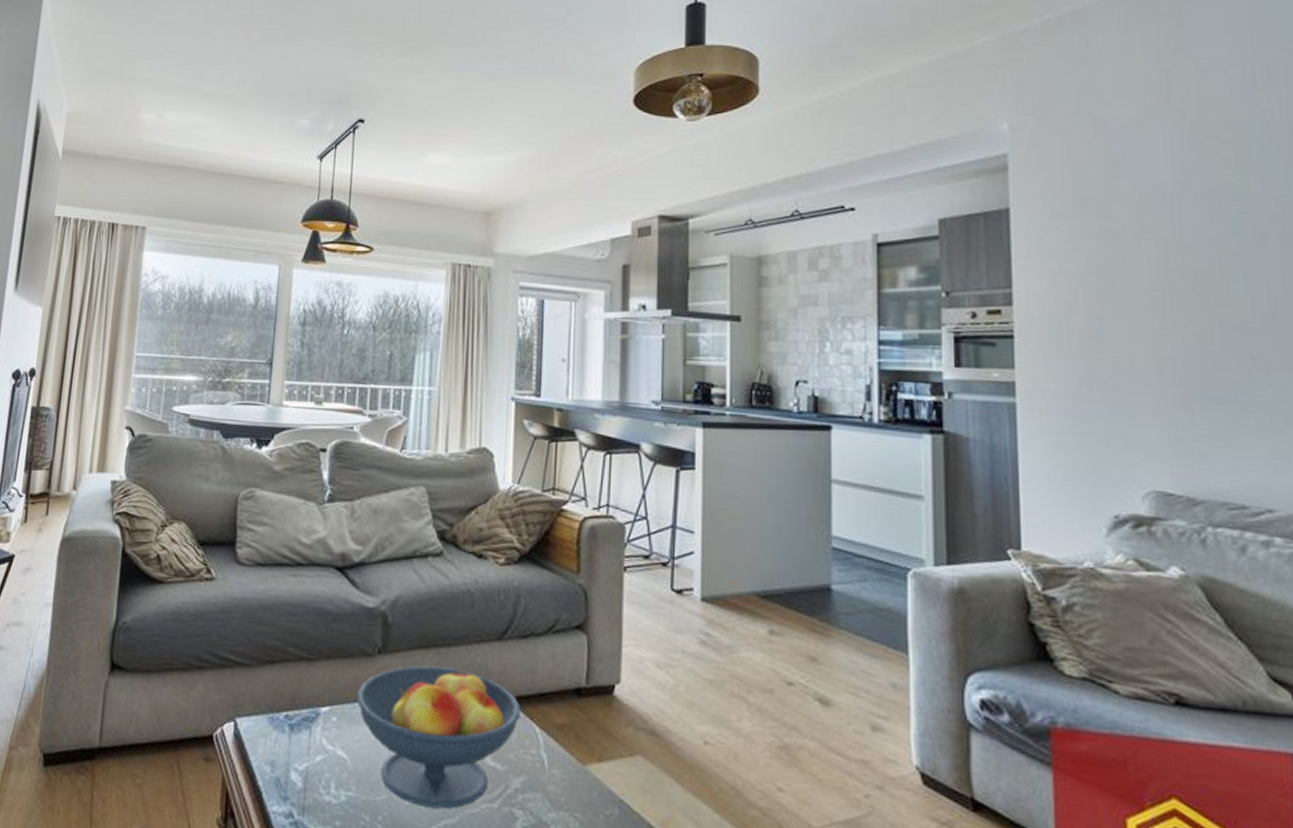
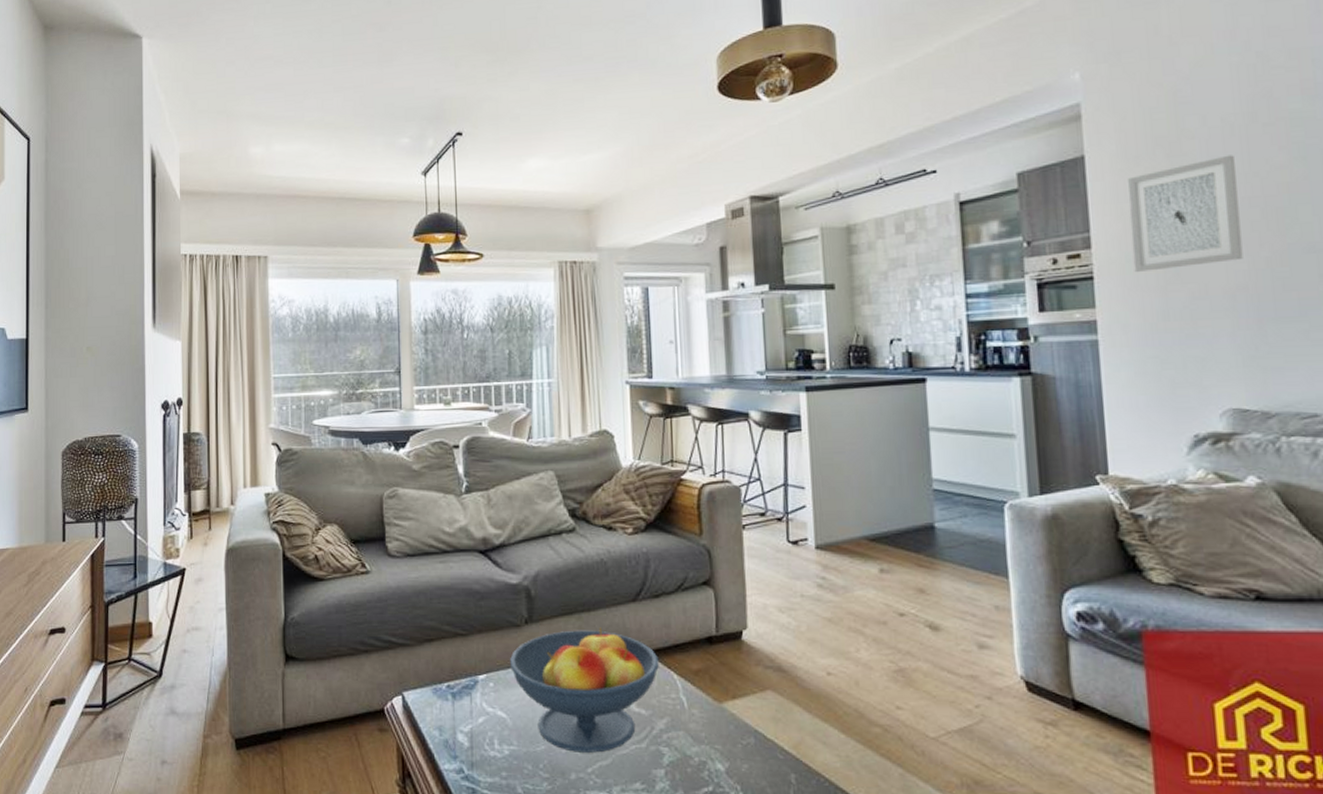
wall art: none [1052,222,1172,336] -> present [1127,155,1243,272]

